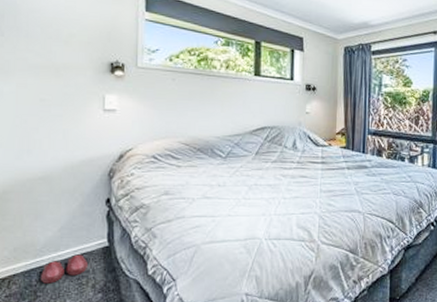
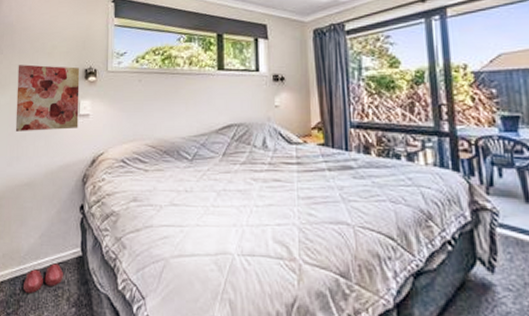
wall art: none [24,51,104,124] -> present [15,64,80,131]

